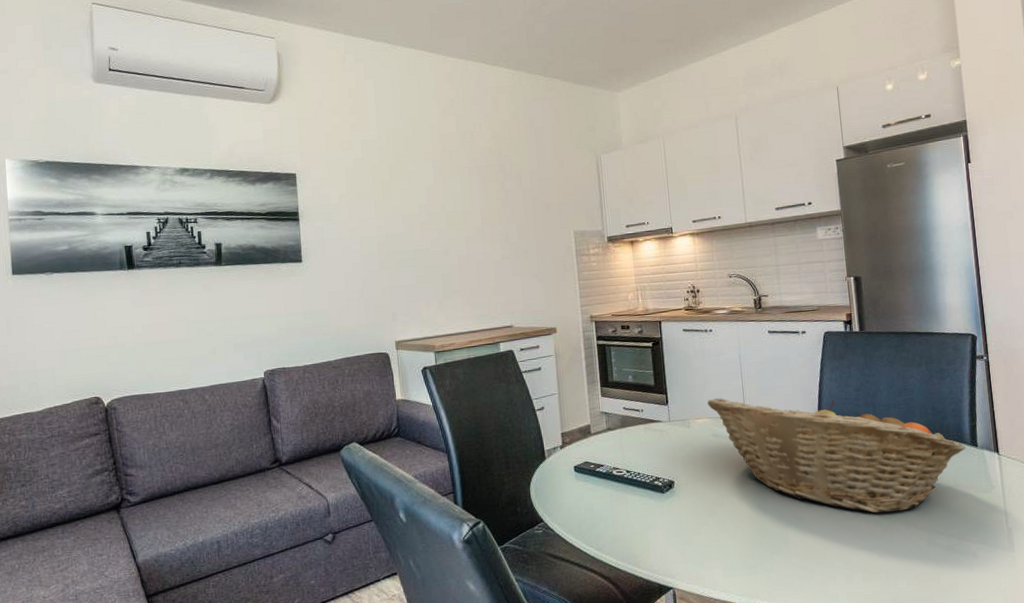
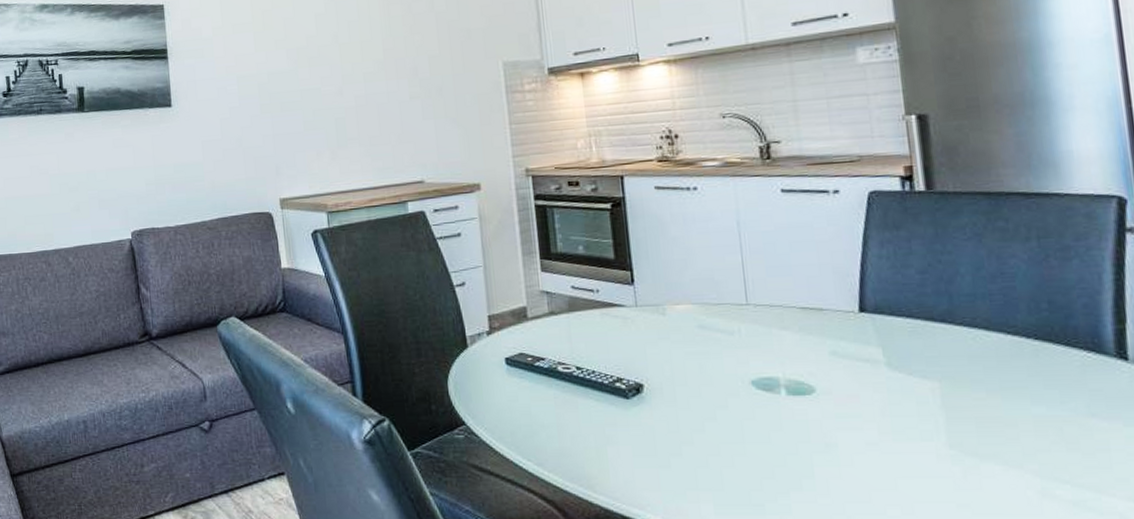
fruit basket: present [708,398,966,514] -> none [691,278,1107,446]

